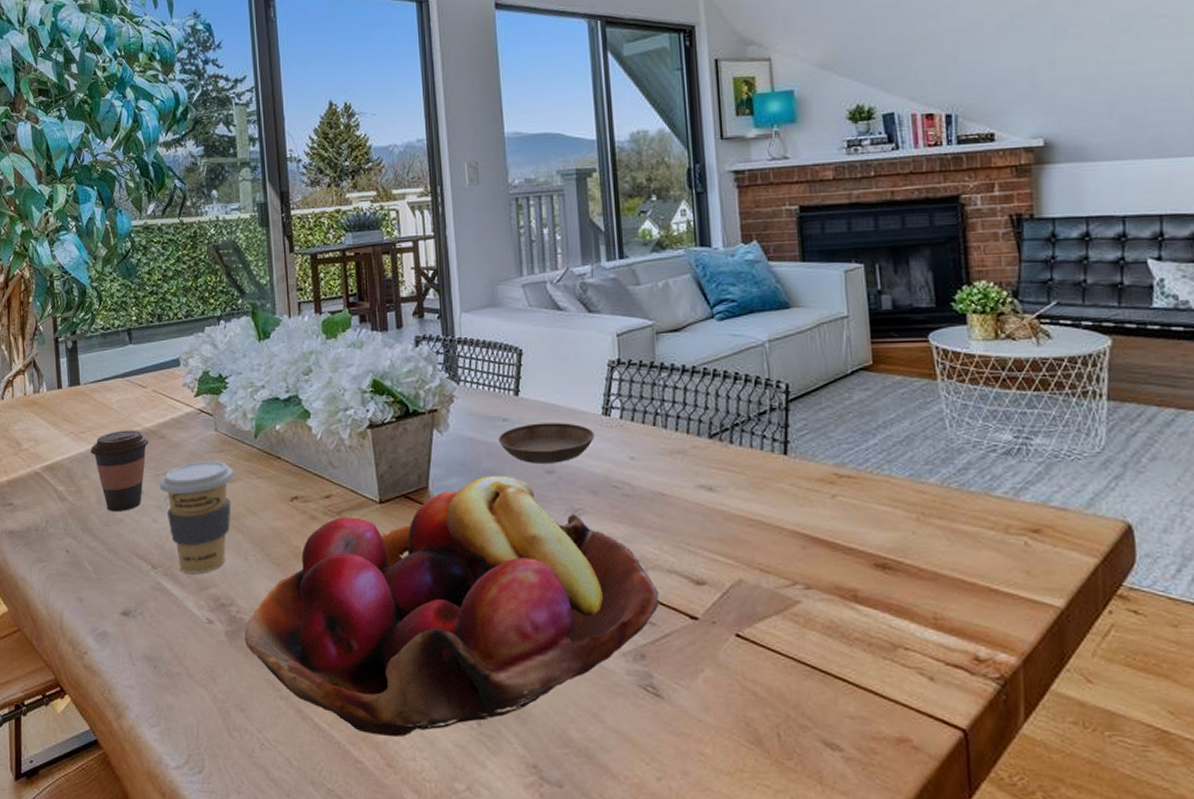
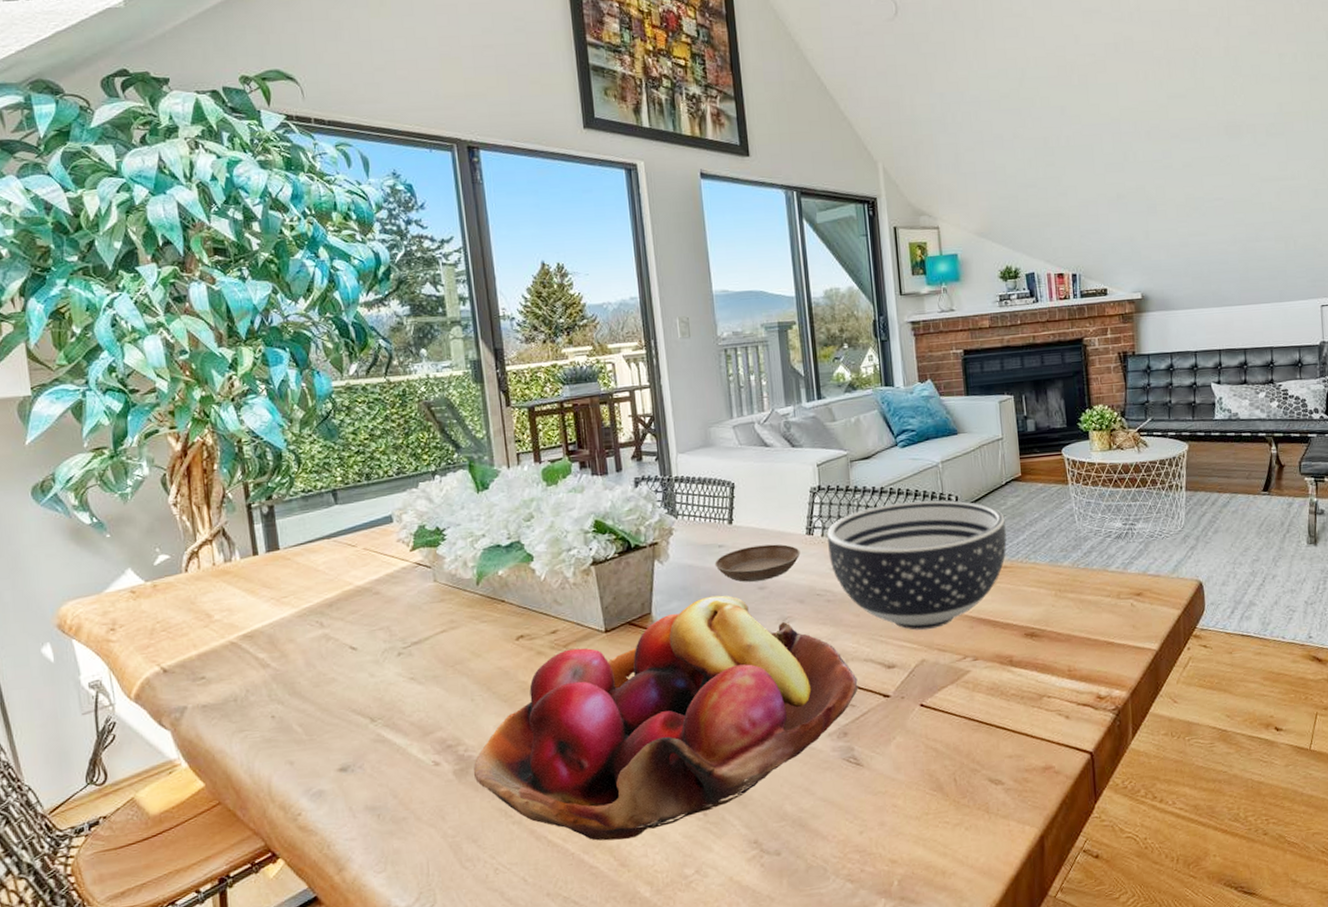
coffee cup: present [90,430,149,512] -> none [295,589,362,673]
coffee cup: present [159,460,234,574] -> none [375,610,456,722]
bowl: none [627,385,852,543] -> present [827,500,1007,631]

